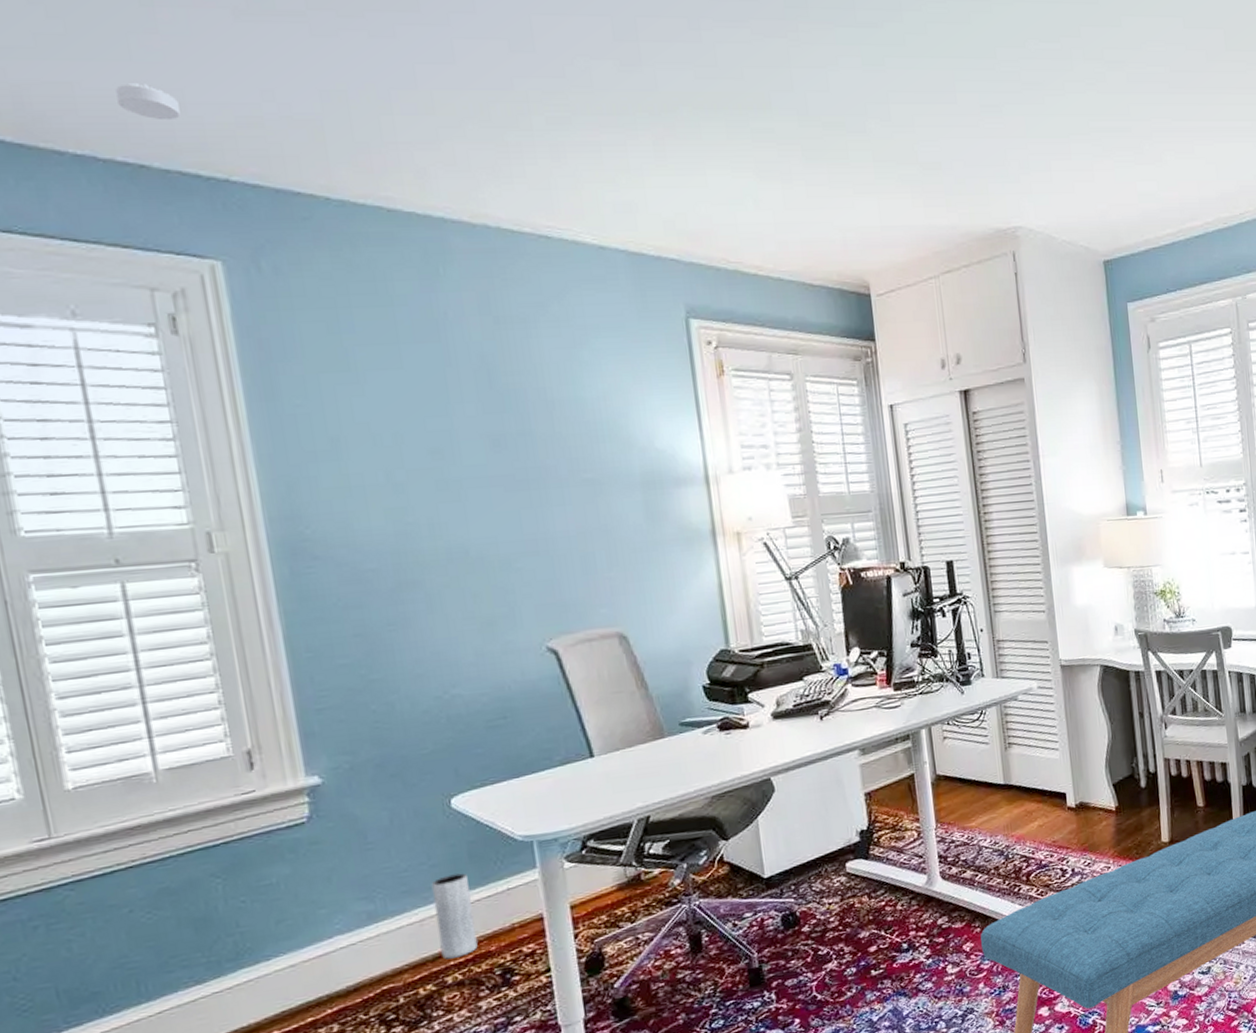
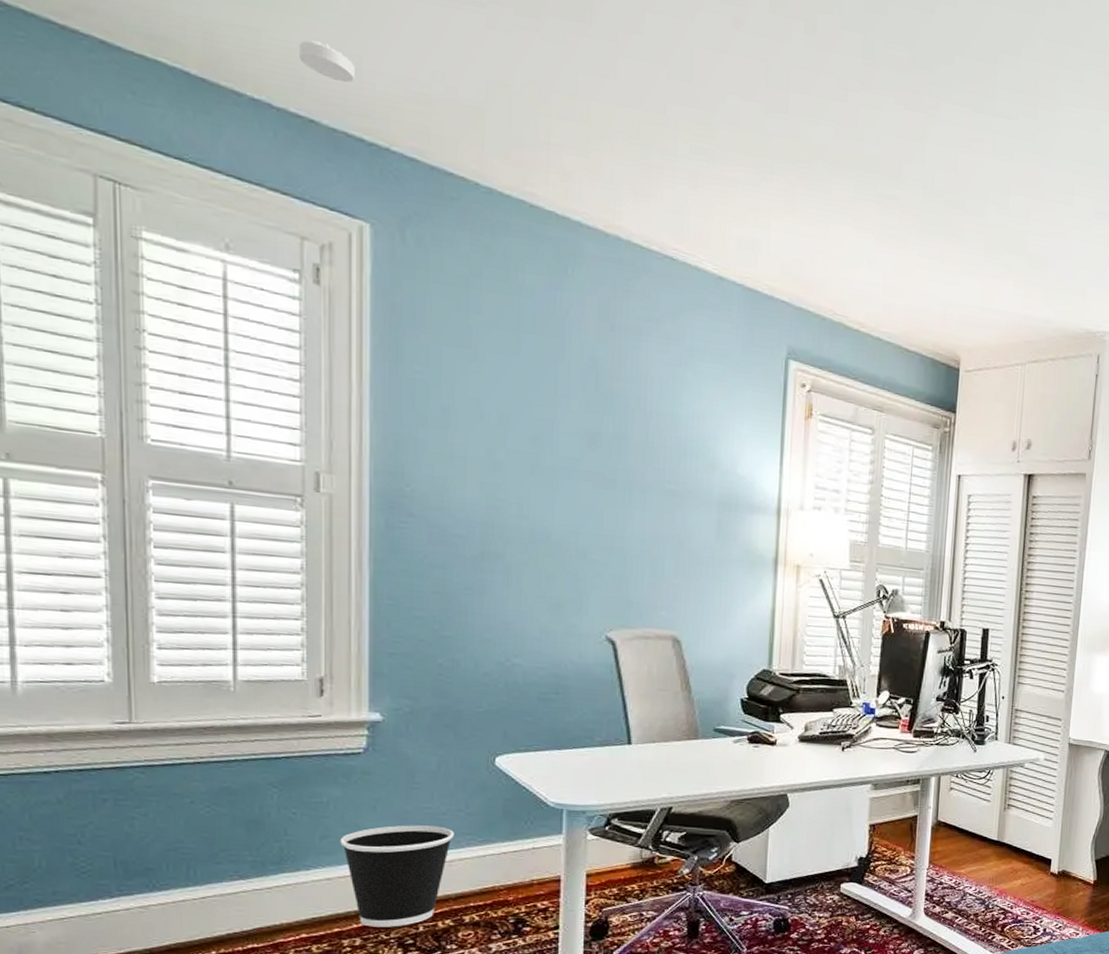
wastebasket: none [297,885,420,1009] -> present [340,825,454,927]
vase: present [431,873,478,959] -> none [464,825,499,901]

